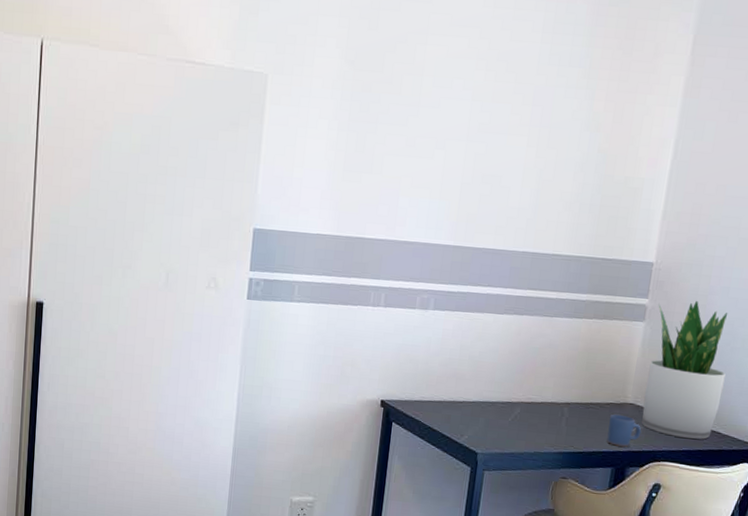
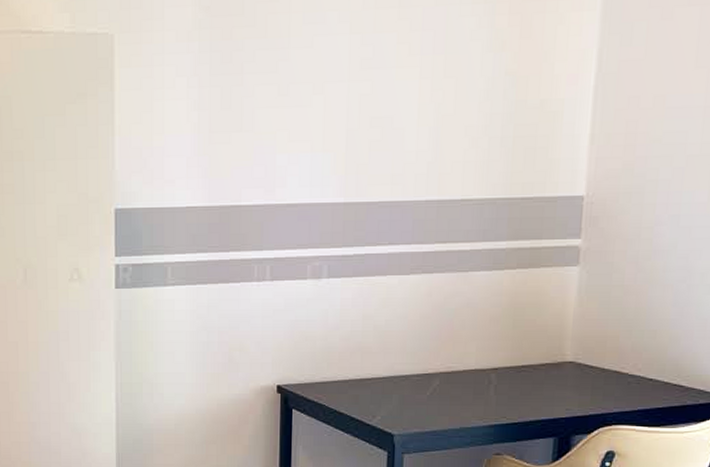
mug: present [607,414,642,448] -> none [545,375,586,414]
planter: present [642,300,728,440] -> none [585,234,683,397]

